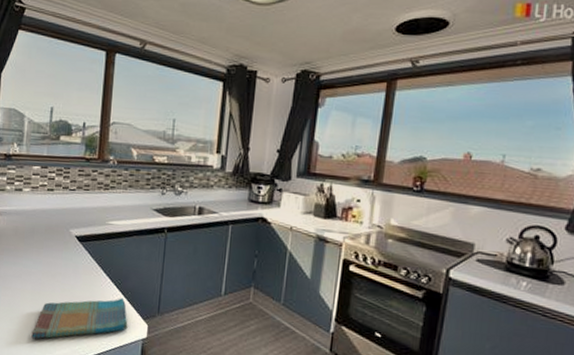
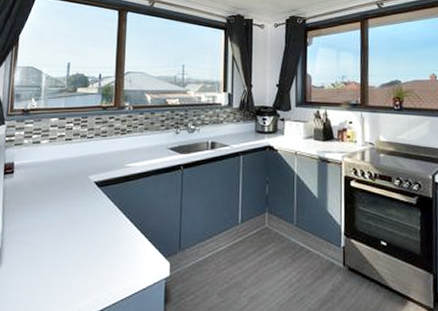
dish towel: present [31,298,128,340] -> none [50,239,150,294]

